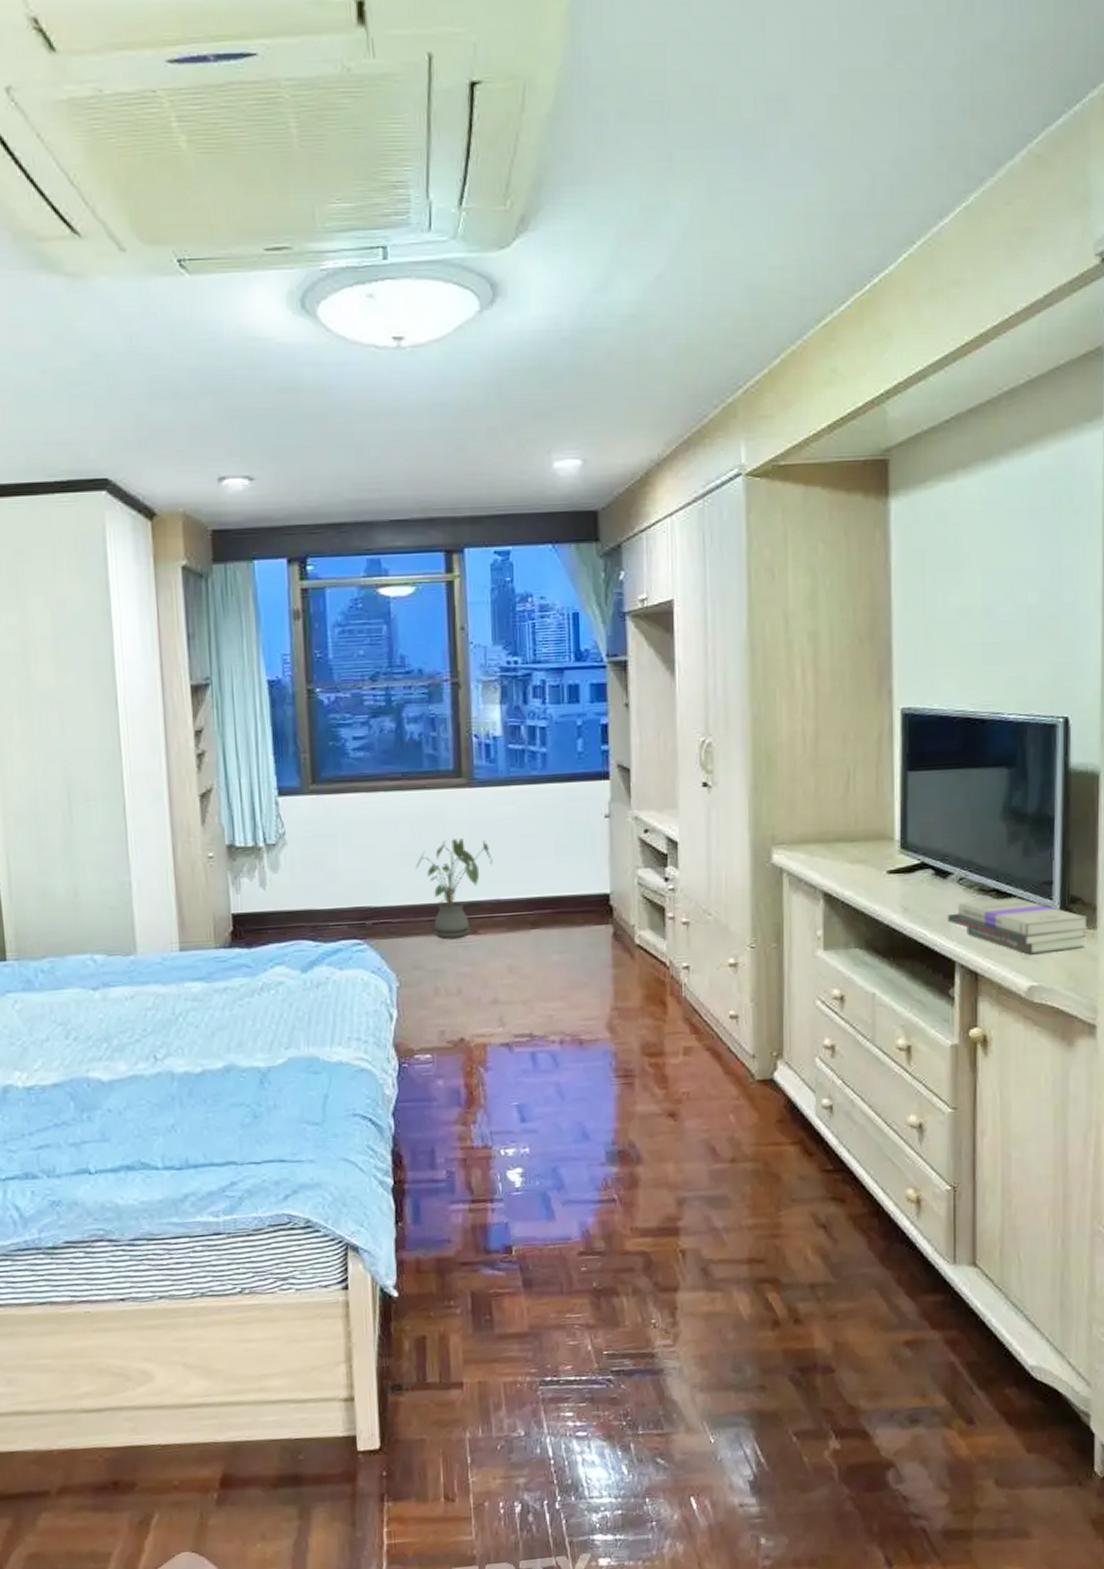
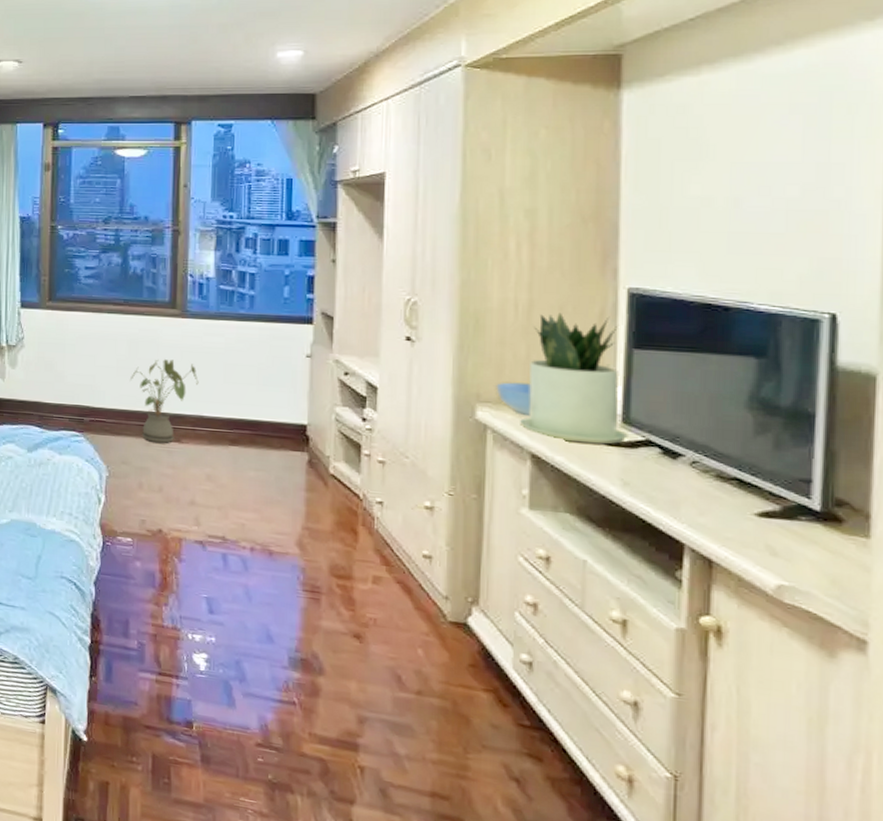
bowl: none [789,819,821,853] -> present [496,382,531,415]
planter: none [812,739,906,875] -> present [520,312,628,445]
books: present [947,897,1088,955] -> none [676,486,858,556]

